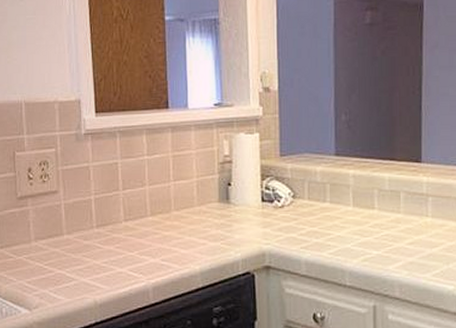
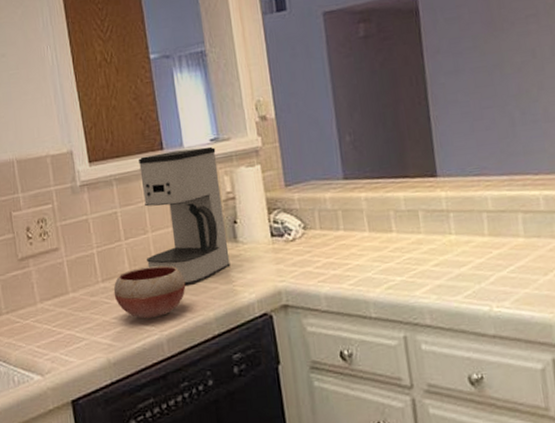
bowl: none [107,218,176,266] -> present [113,265,186,319]
coffee maker: none [141,111,220,239] -> present [139,146,230,285]

